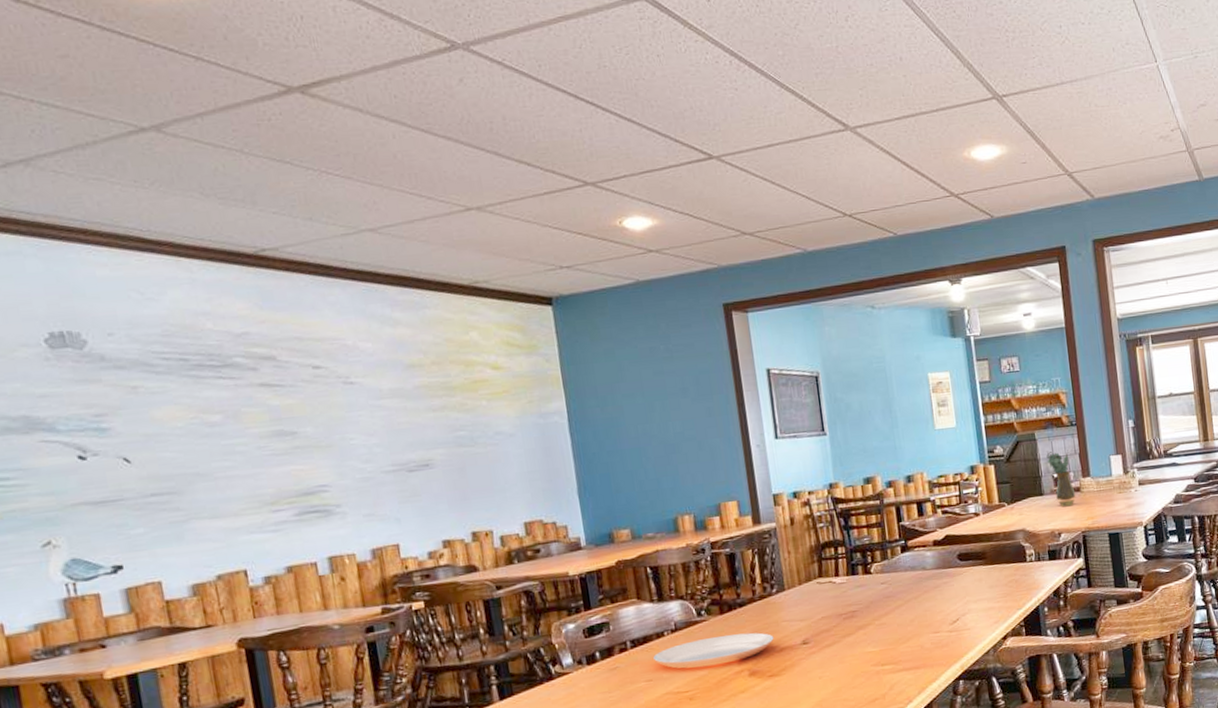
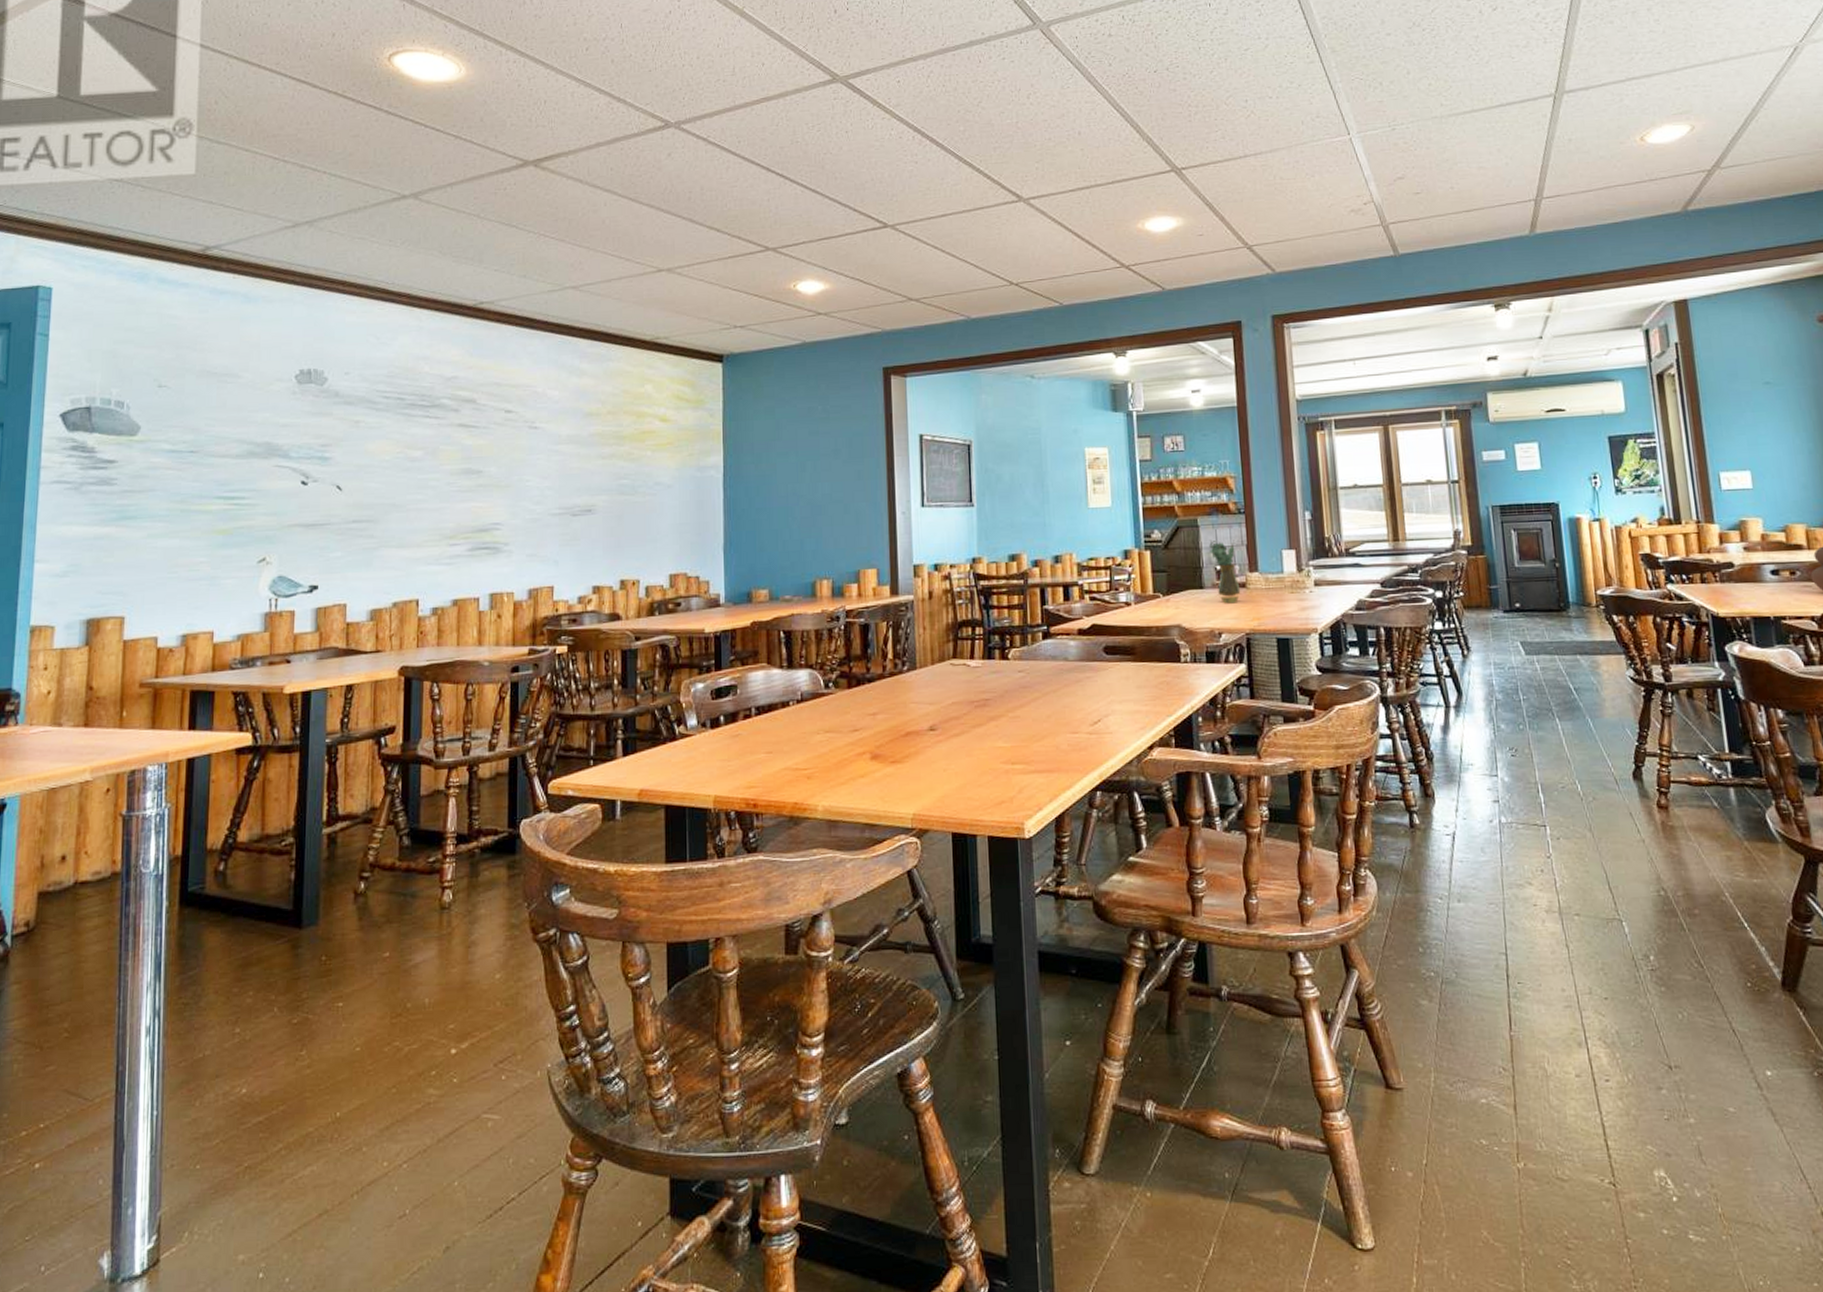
plate: present [653,632,774,669] -> none [776,711,900,745]

